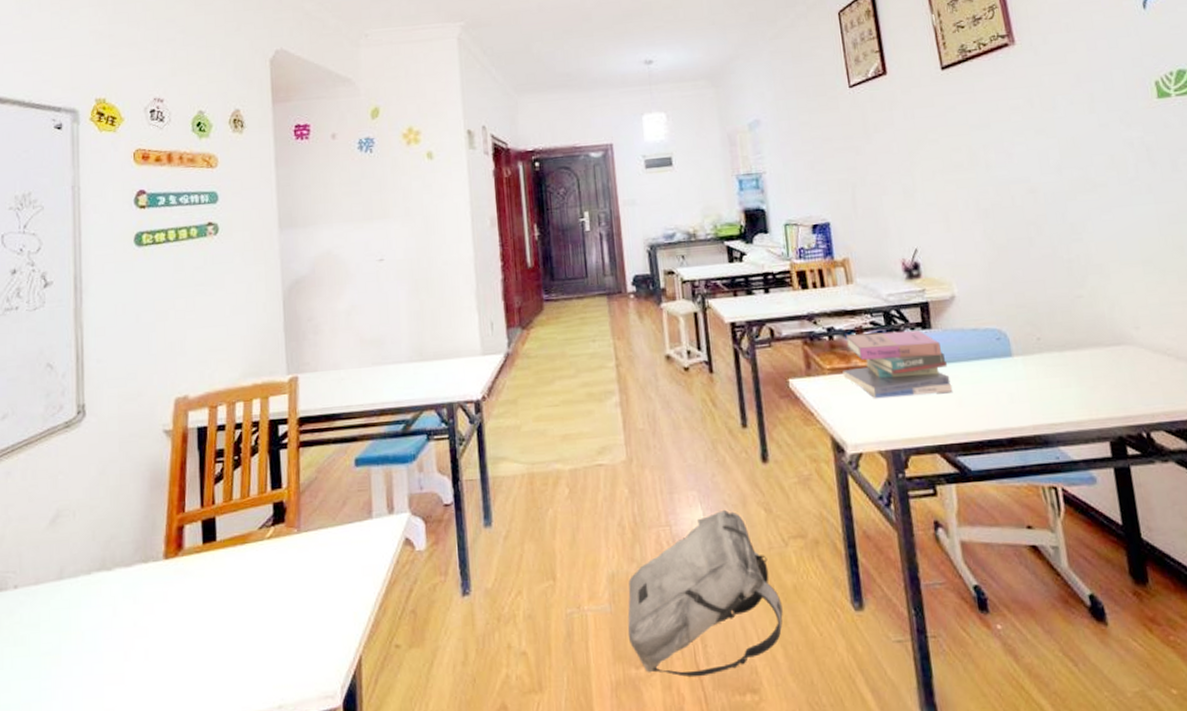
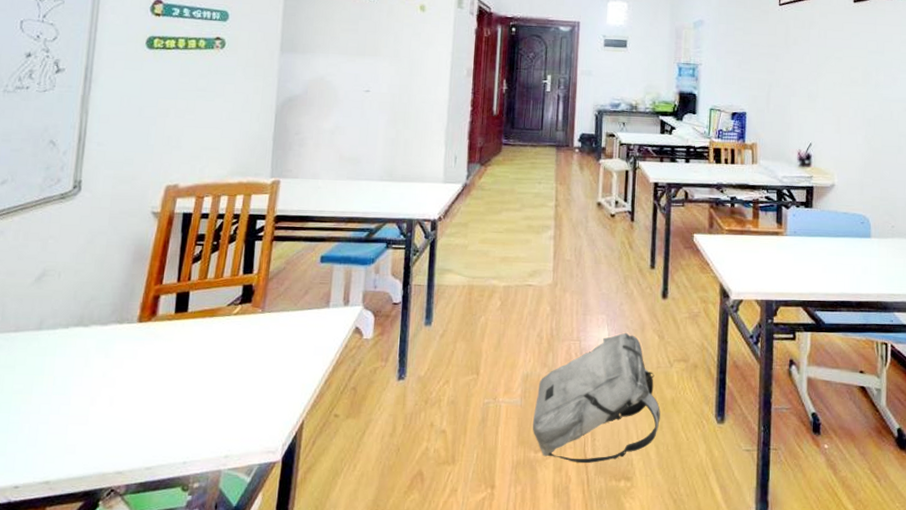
books: present [842,330,953,399] -> none [737,205,821,261]

